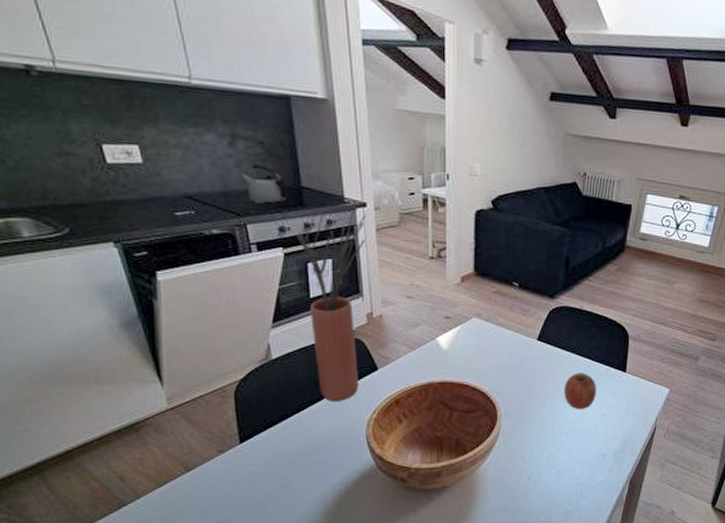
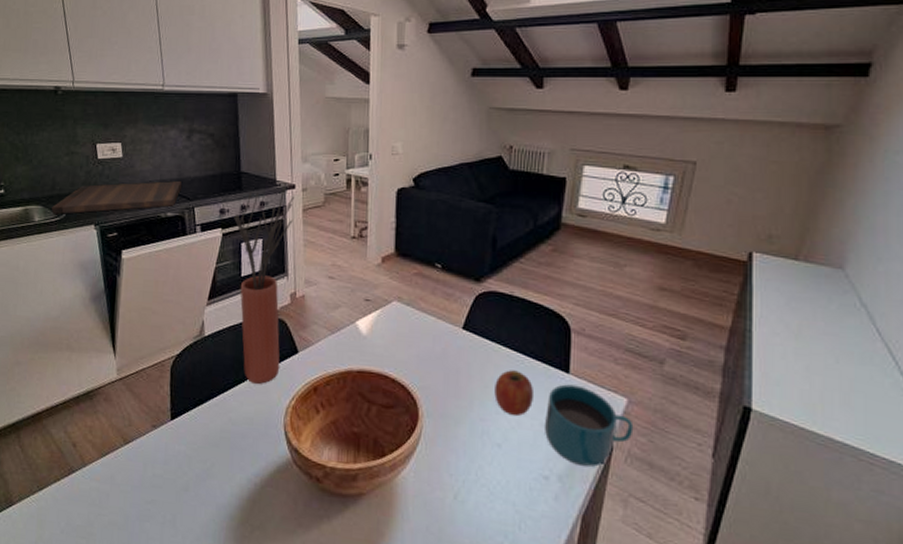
cutting board: none [47,193,229,229] -> present [51,181,183,214]
kettle: present [242,163,288,204] -> none [194,153,230,188]
cup: none [604,381,673,444] -> present [545,384,634,468]

